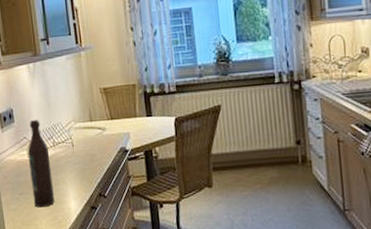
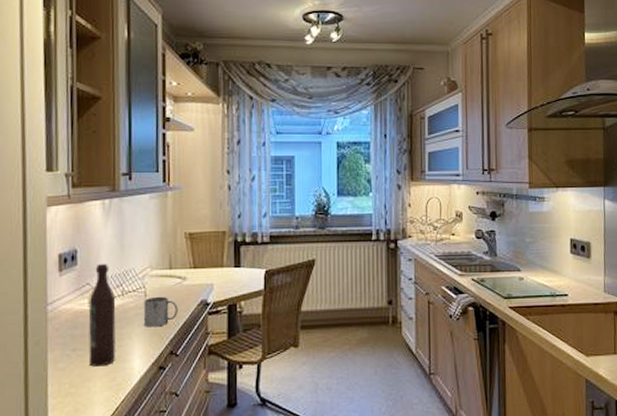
mug: none [72,145,102,173] -> present [143,296,178,327]

